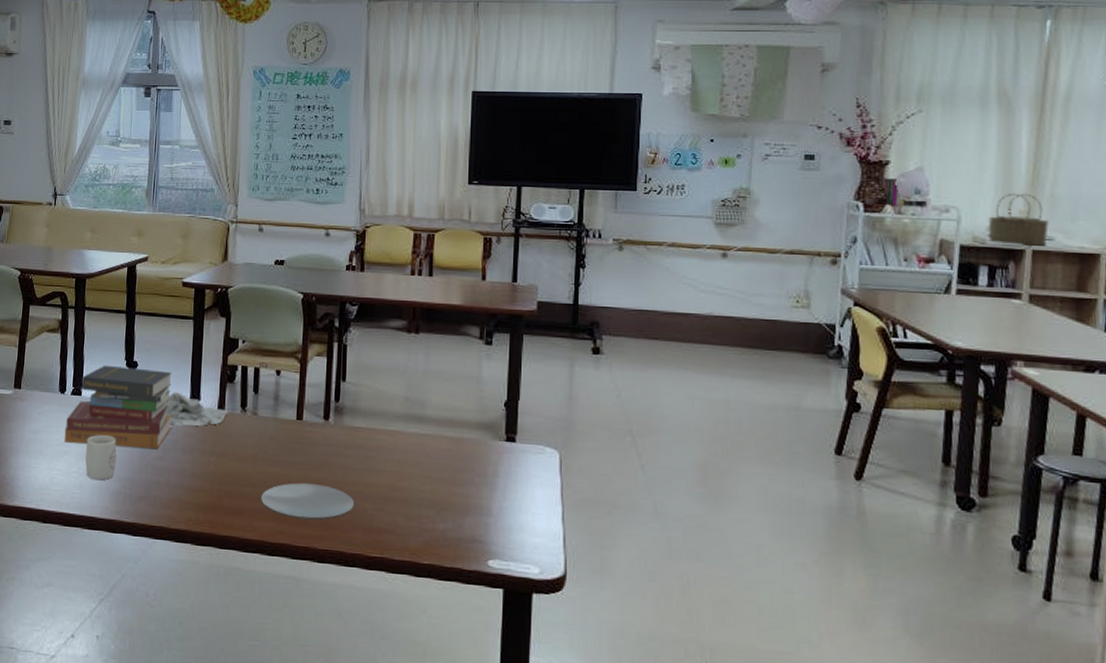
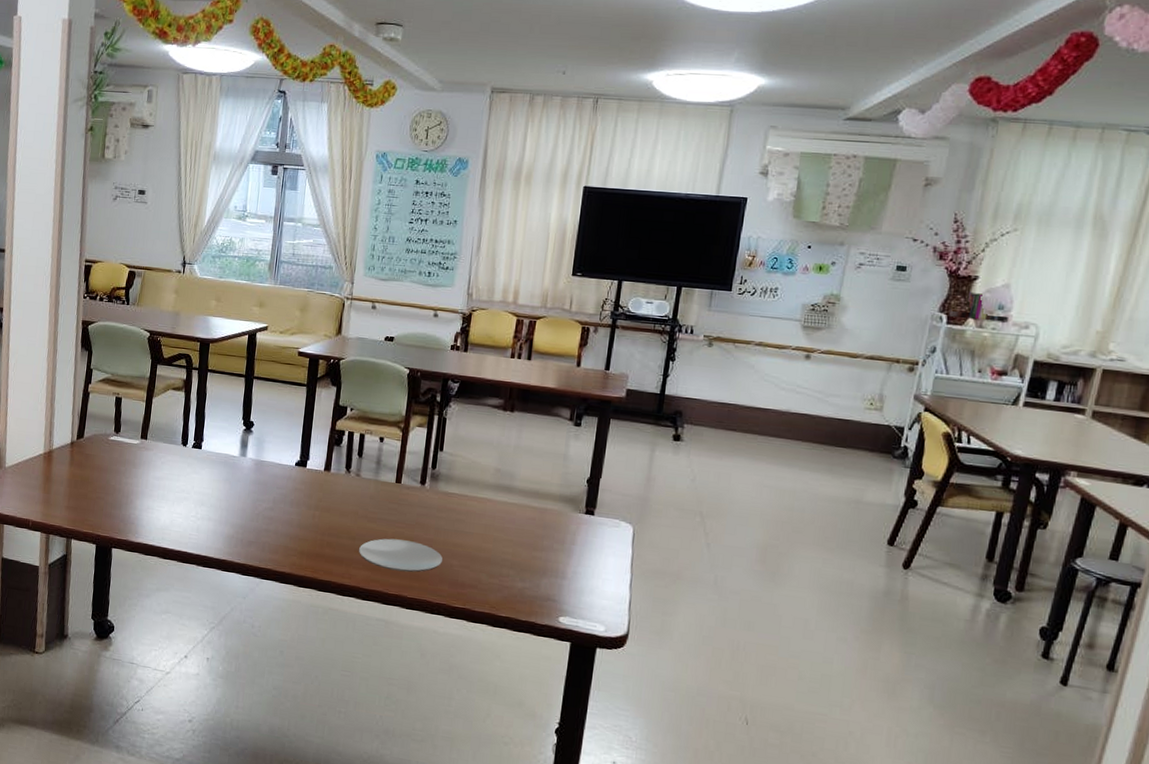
books: present [64,365,172,450] -> none [184,422,285,501]
mug: present [85,435,117,481] -> none [202,485,232,525]
tissue: present [165,391,229,426] -> none [277,450,335,483]
wicker basket: present [988,194,1049,246] -> none [1062,314,1123,366]

